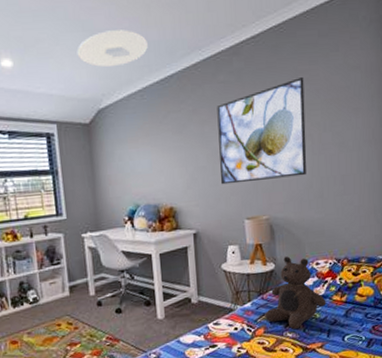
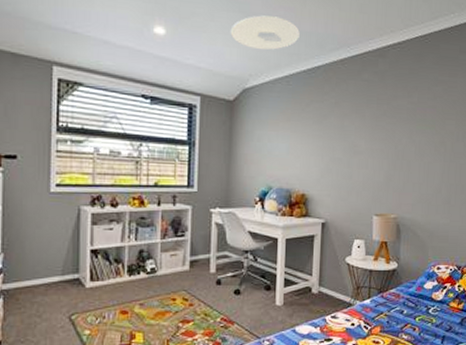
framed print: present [217,76,307,185] -> none [354,86,443,181]
teddy bear: present [265,256,326,330] -> none [382,257,444,332]

